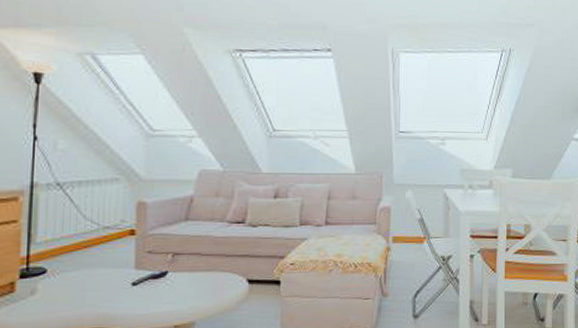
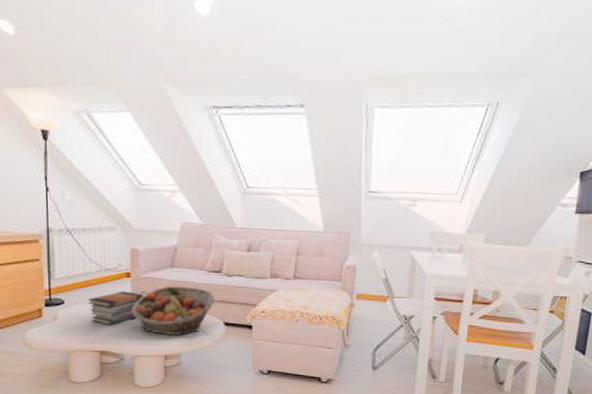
book stack: none [79,252,151,296] -> present [88,291,144,326]
fruit basket: none [135,241,237,301] -> present [132,286,215,335]

